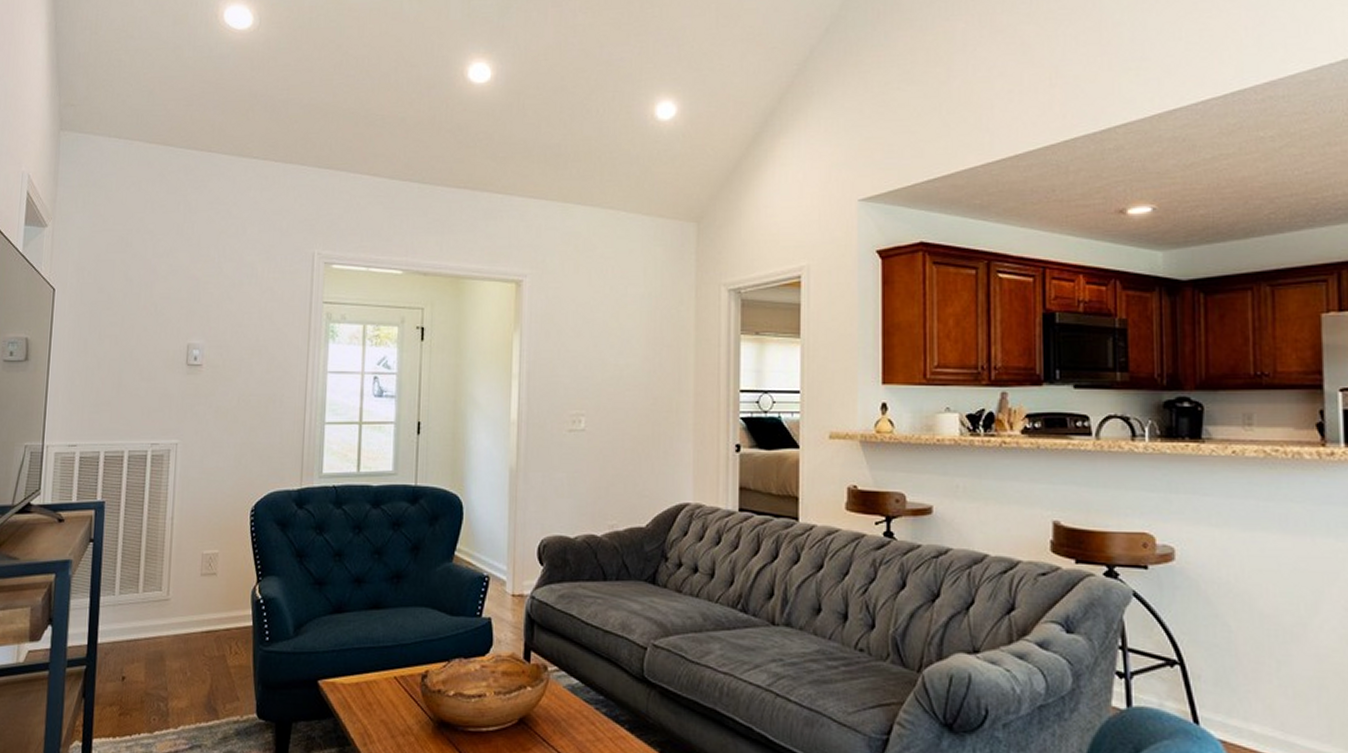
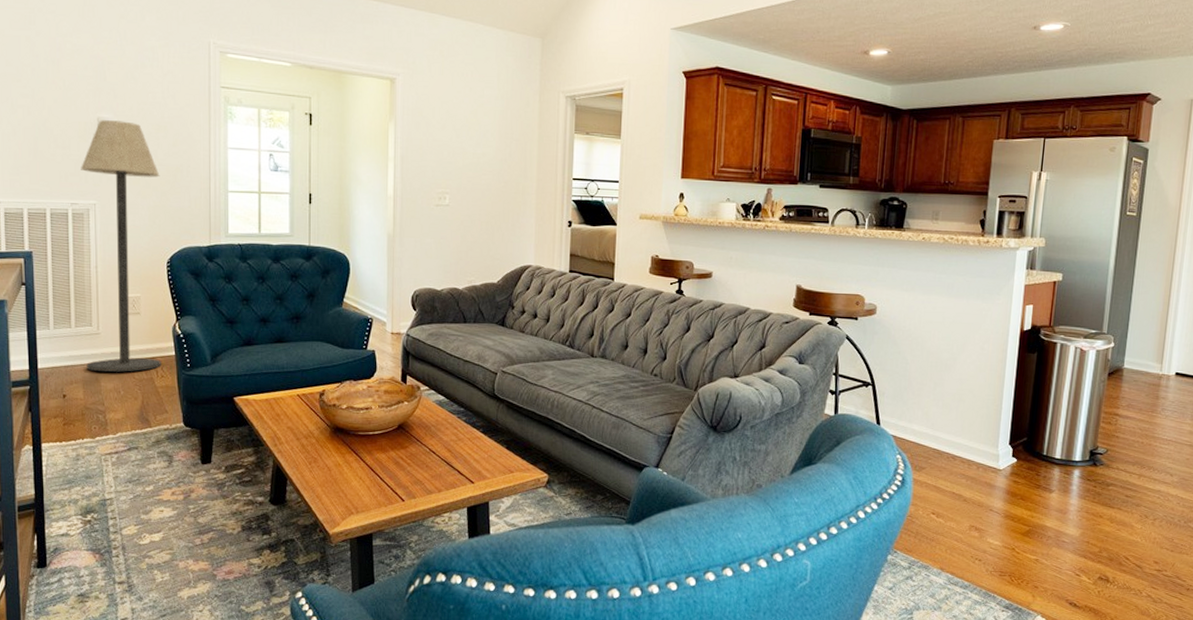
floor lamp: none [151,347,250,648] -> present [81,120,161,372]

